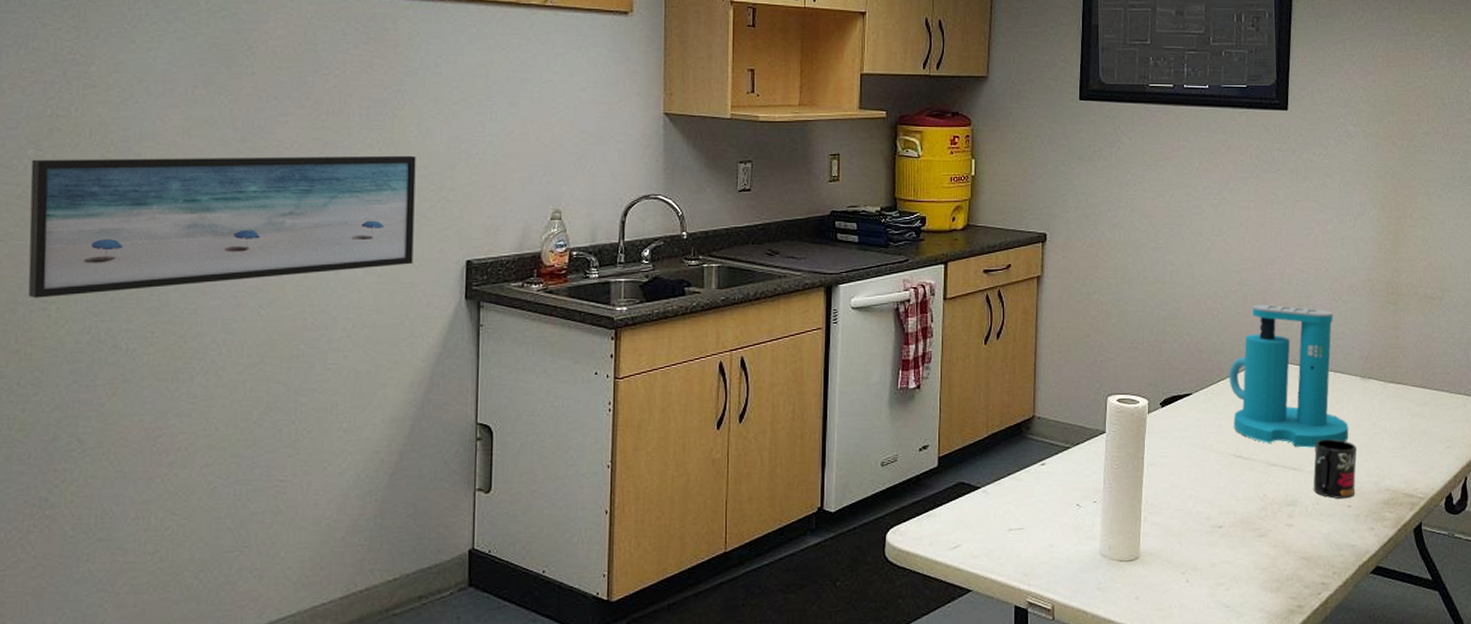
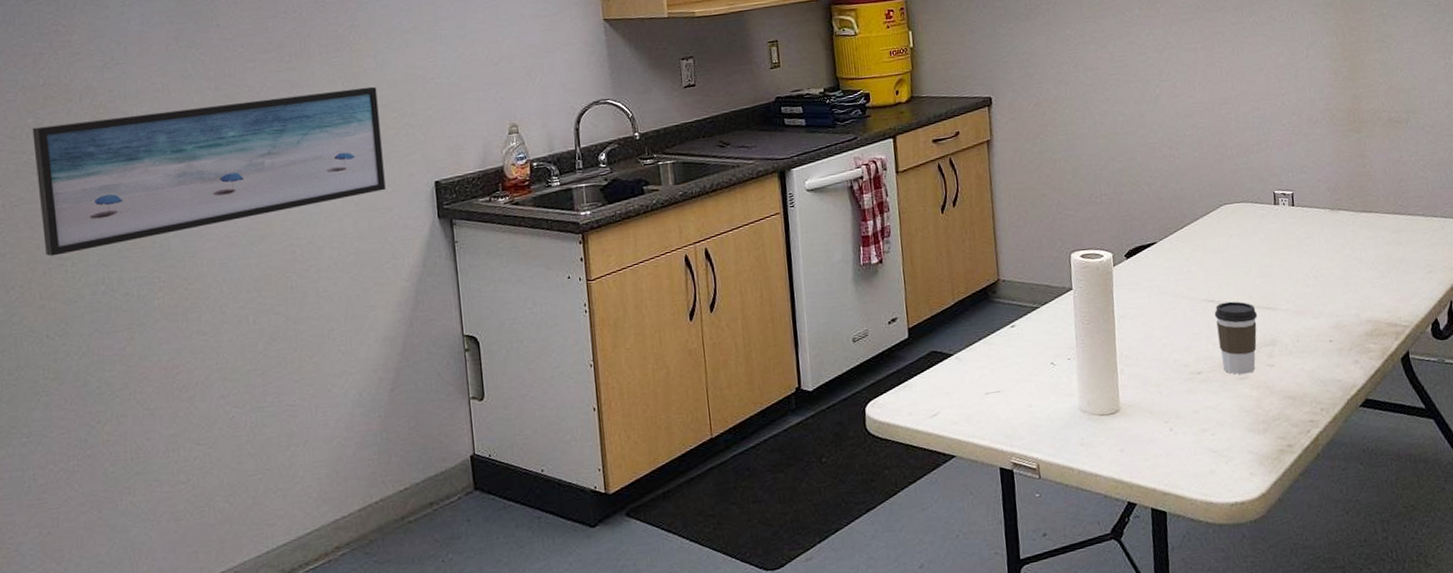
coffee maker: present [1229,304,1349,448] -> none [1192,144,1323,287]
coffee cup: none [1240,458,1281,532] -> present [1214,301,1257,375]
mug: present [1313,439,1357,499] -> none [1289,274,1336,335]

